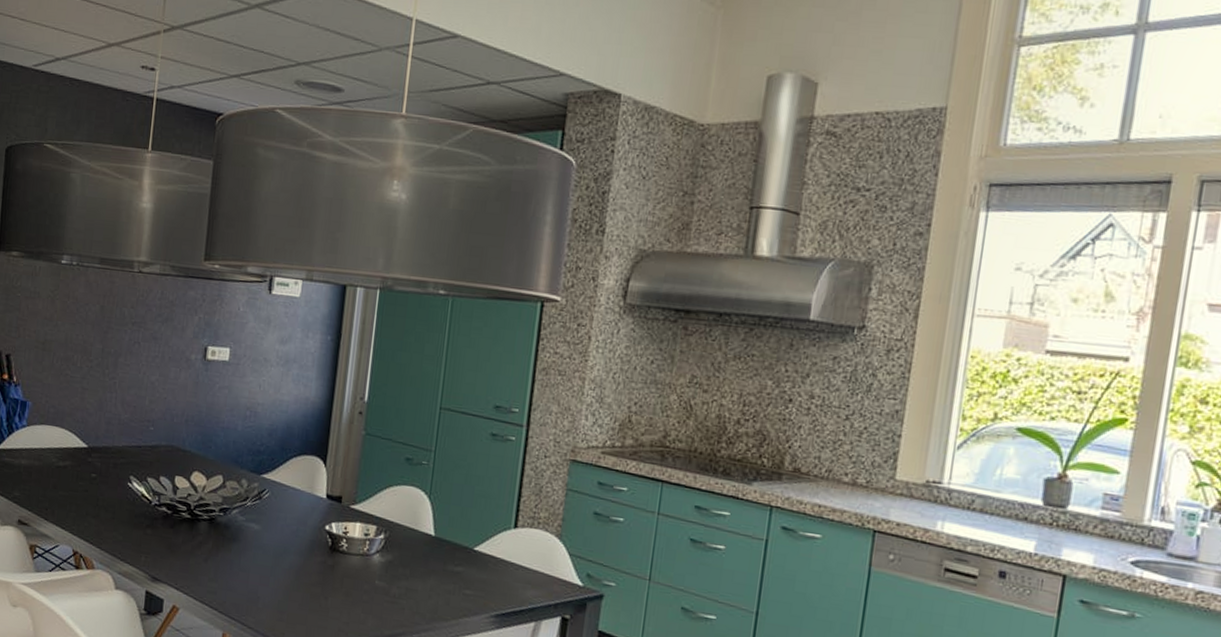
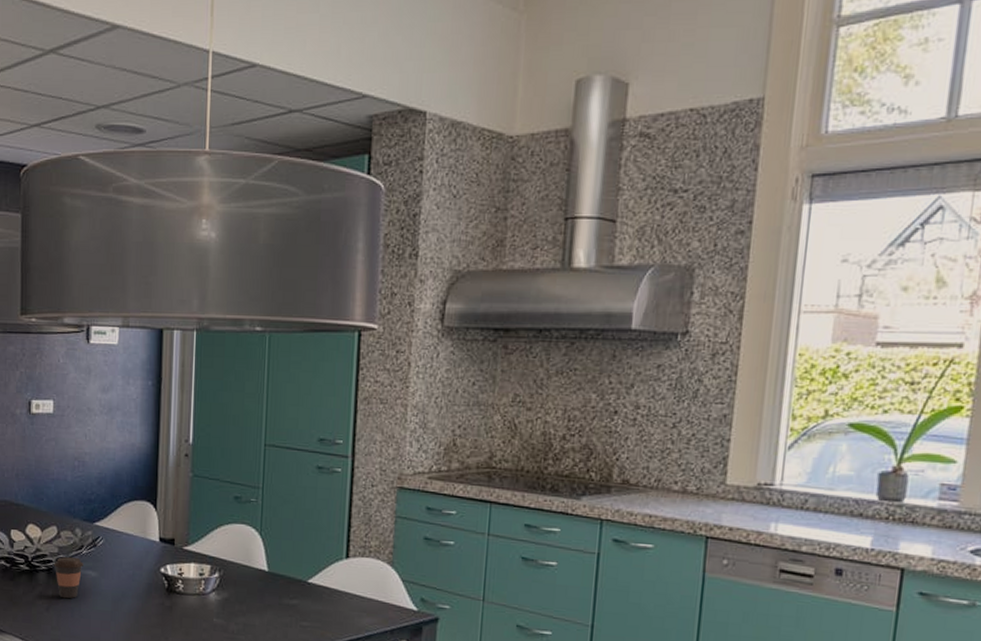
coffee cup: none [216,507,247,551] -> present [54,556,83,599]

